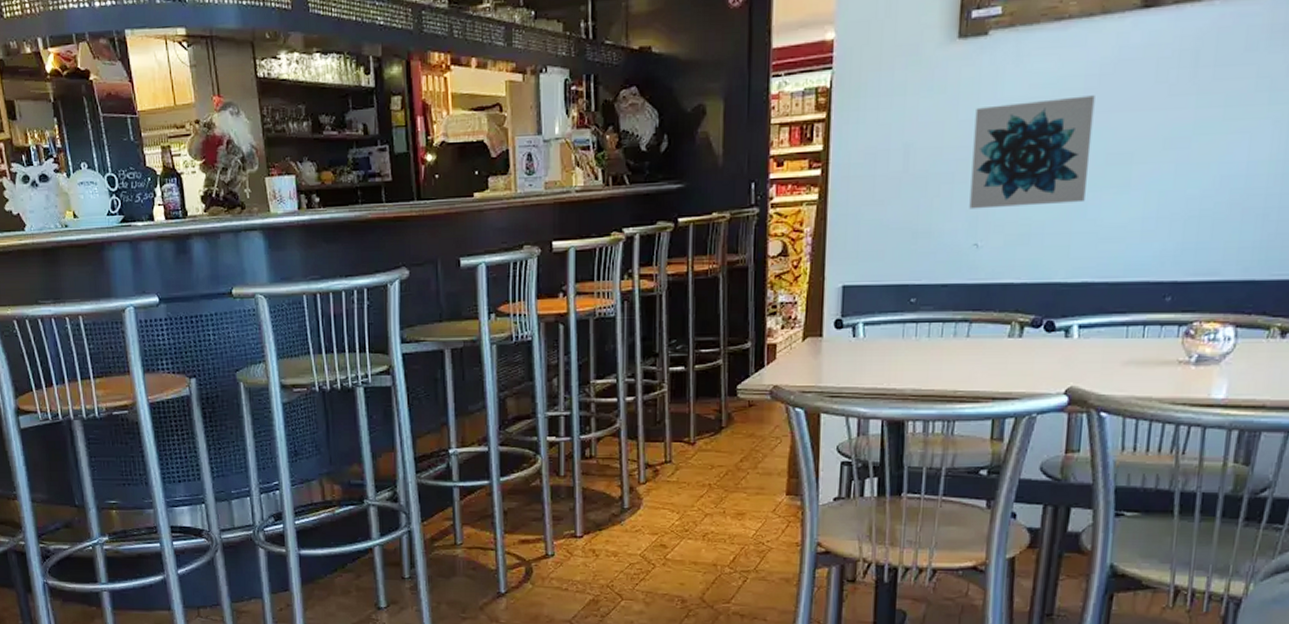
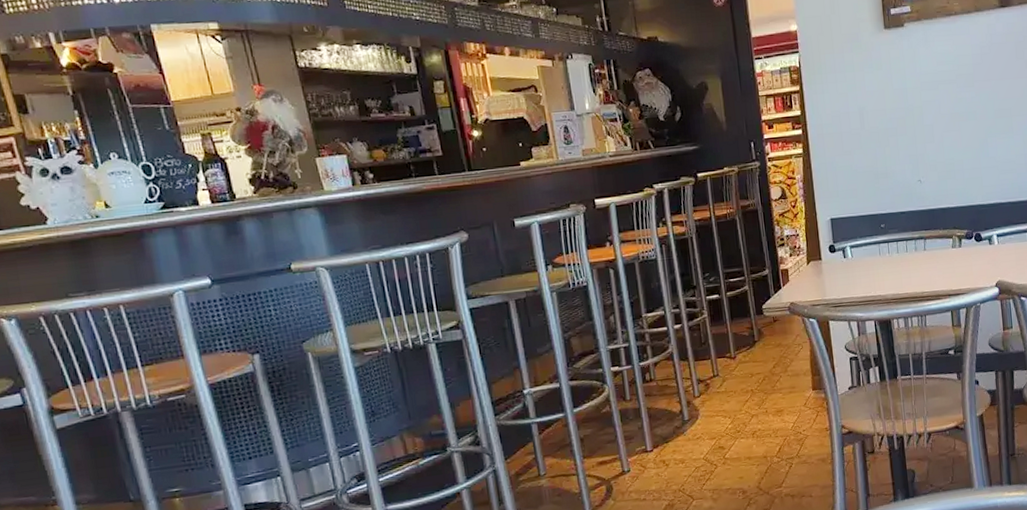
wall art: present [969,95,1095,209] -> none [904,69,986,155]

